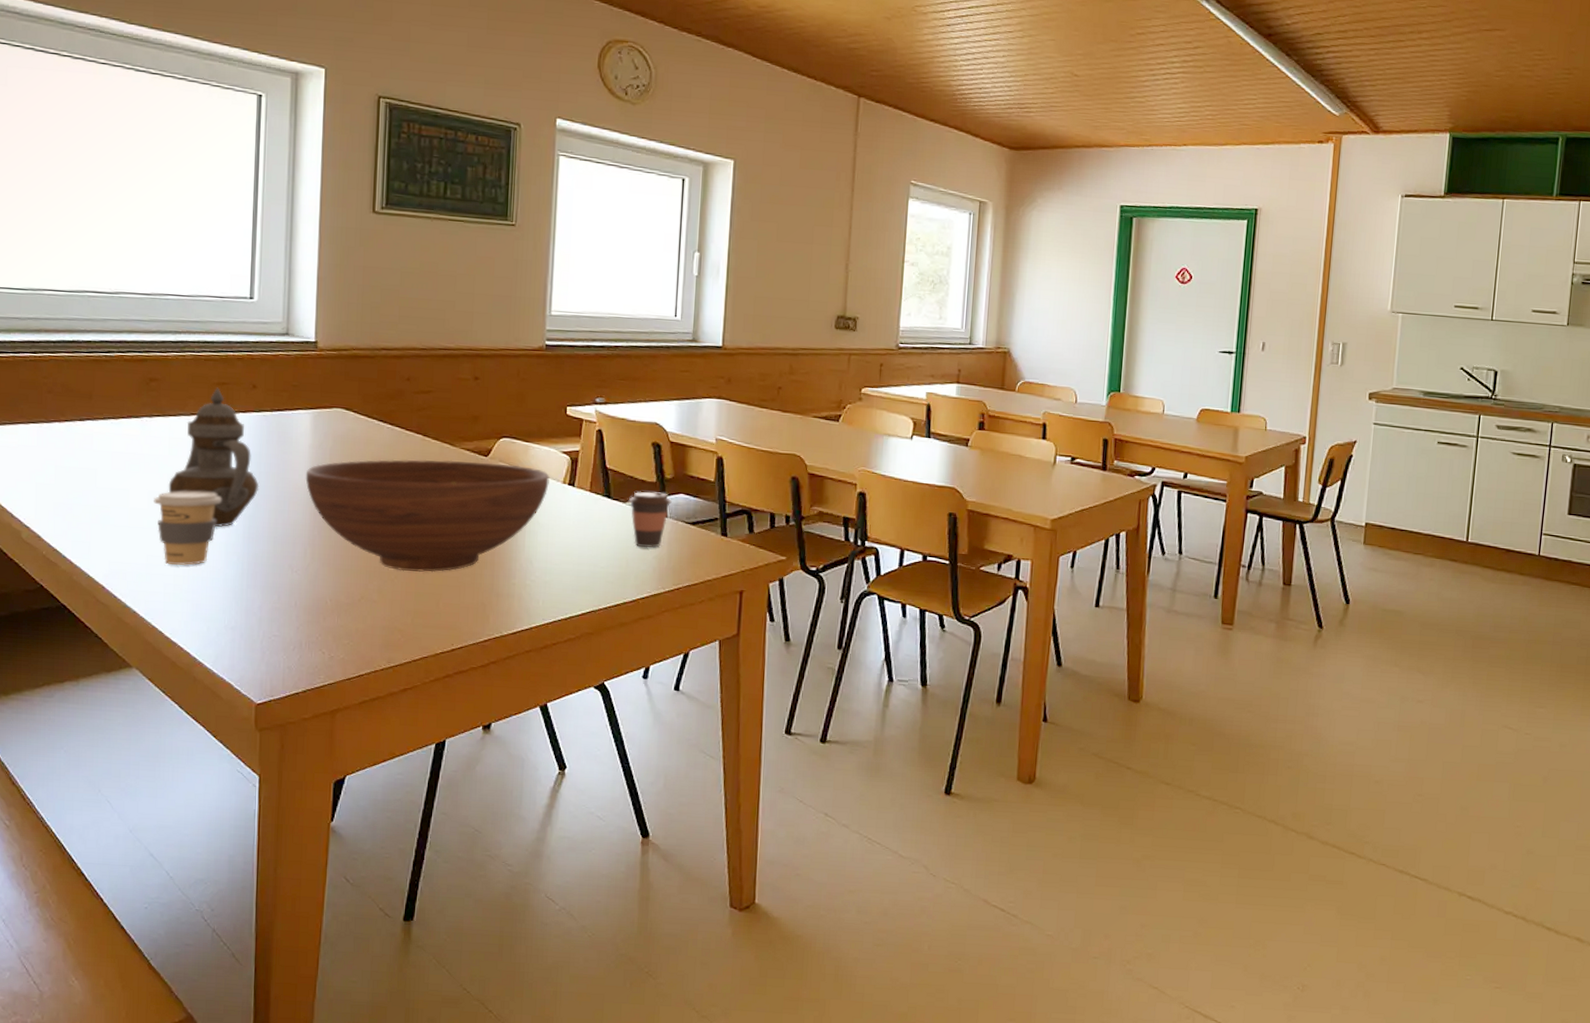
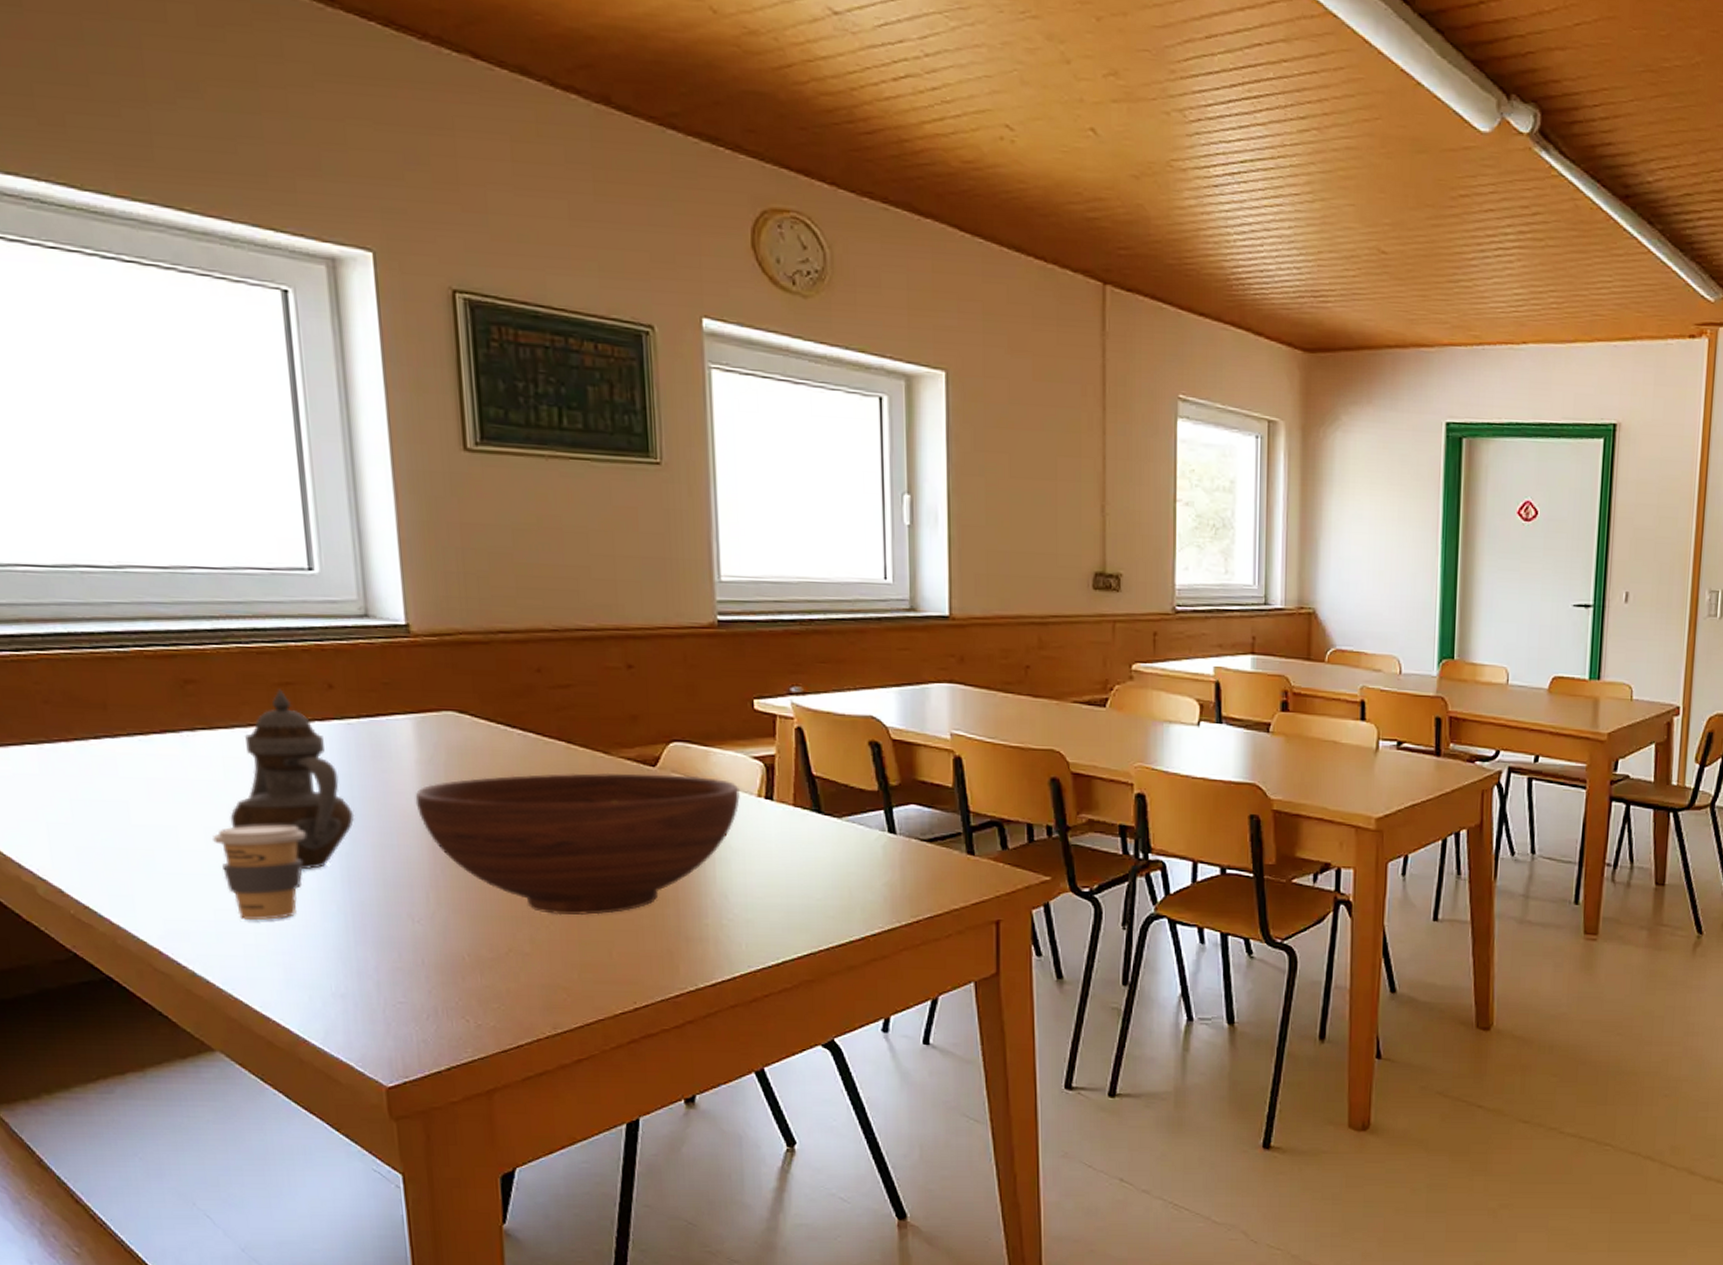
coffee cup: present [628,491,672,548] -> none [844,803,900,873]

